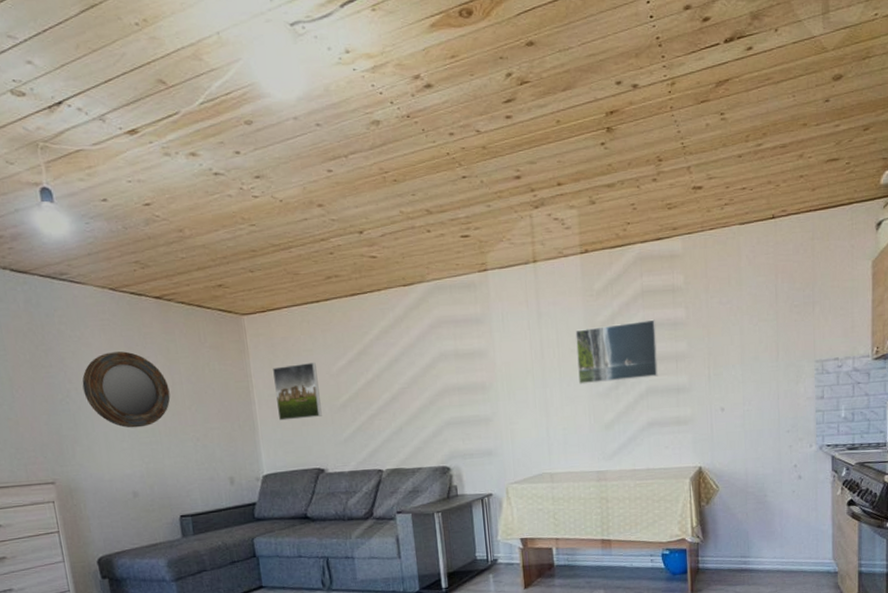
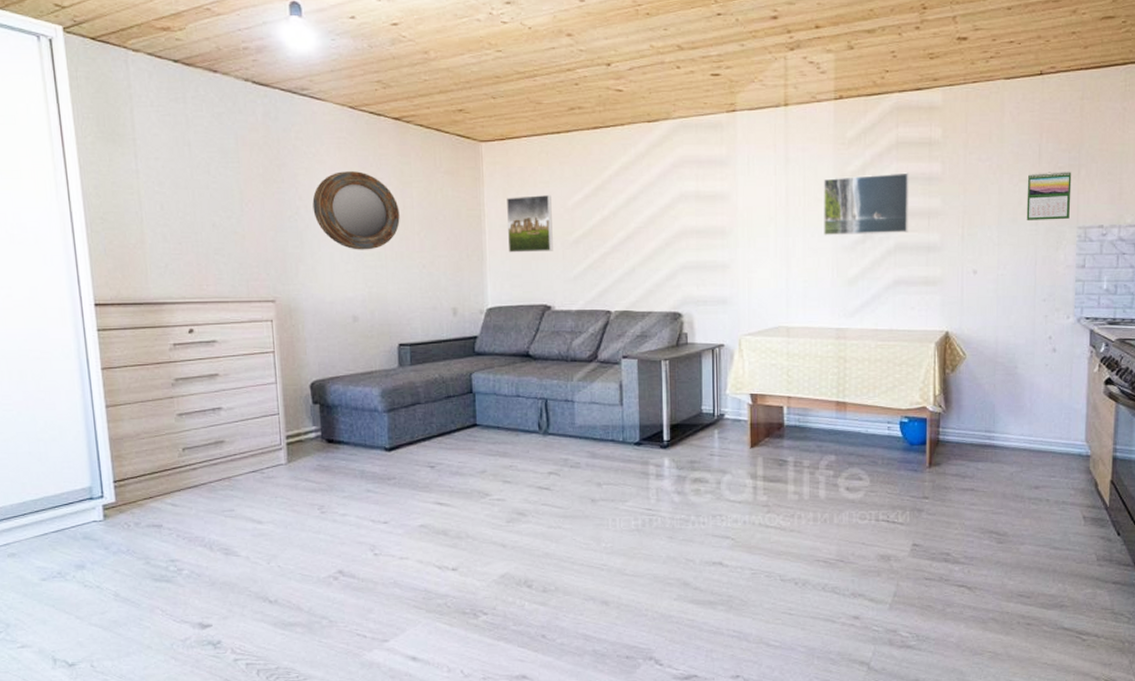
calendar: none [766,309,808,358] -> present [1026,172,1072,220]

